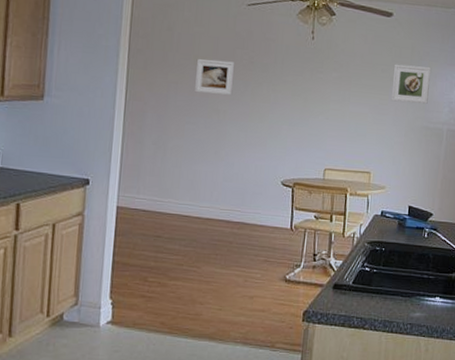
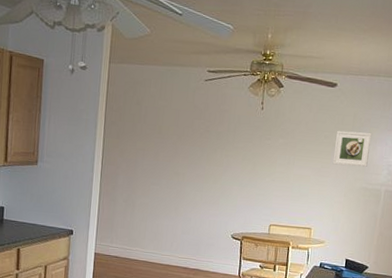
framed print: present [195,59,235,96] -> none [159,129,194,160]

